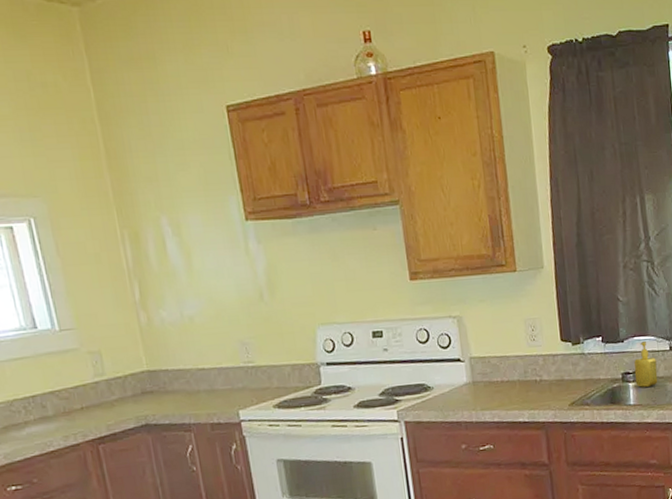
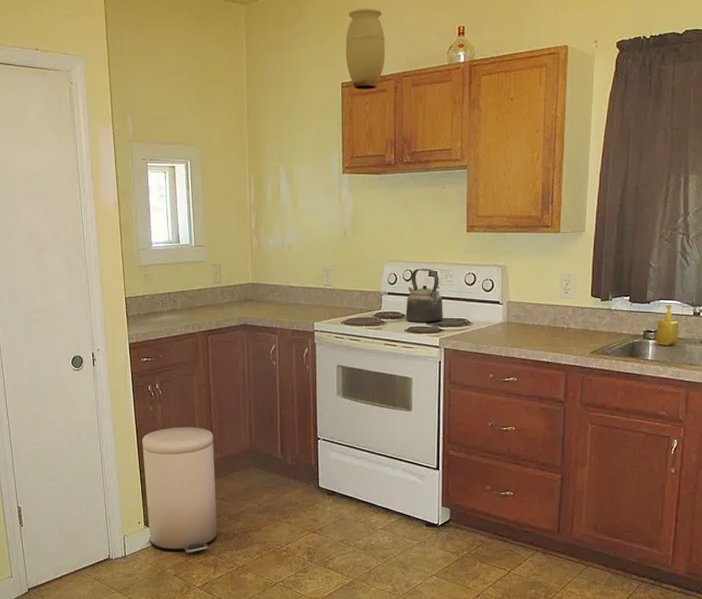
decorative vase: none [221,9,278,113] -> present [345,8,386,89]
kettle: none [350,328,398,396] -> present [405,268,443,323]

